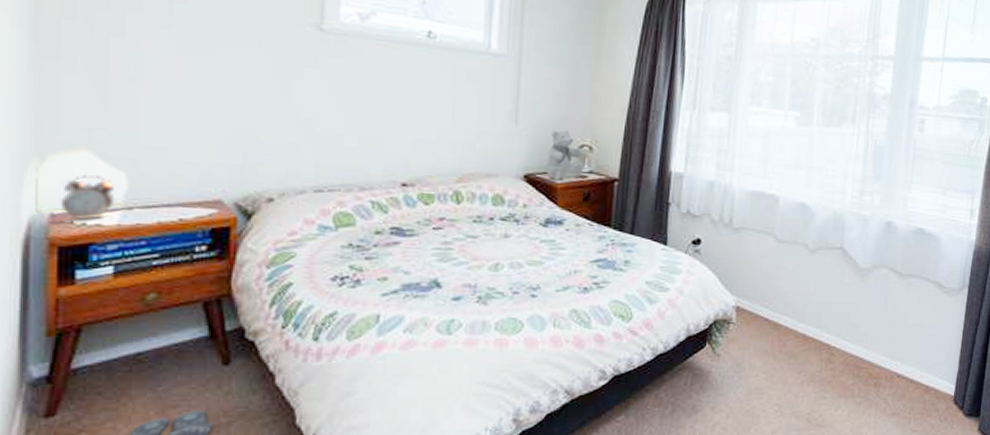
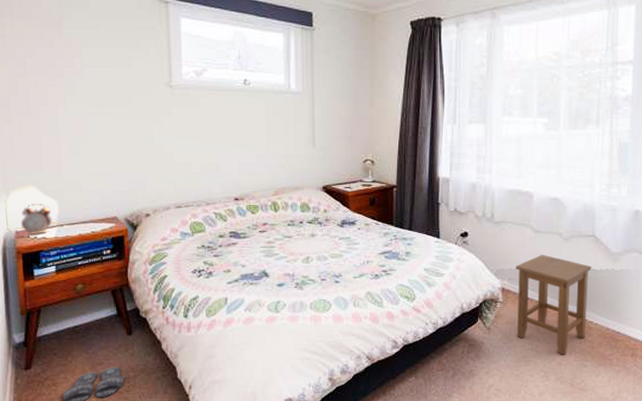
teddy bear: present [546,130,585,180] -> none [339,149,368,189]
stool: none [750,267,838,387] -> present [515,254,592,356]

